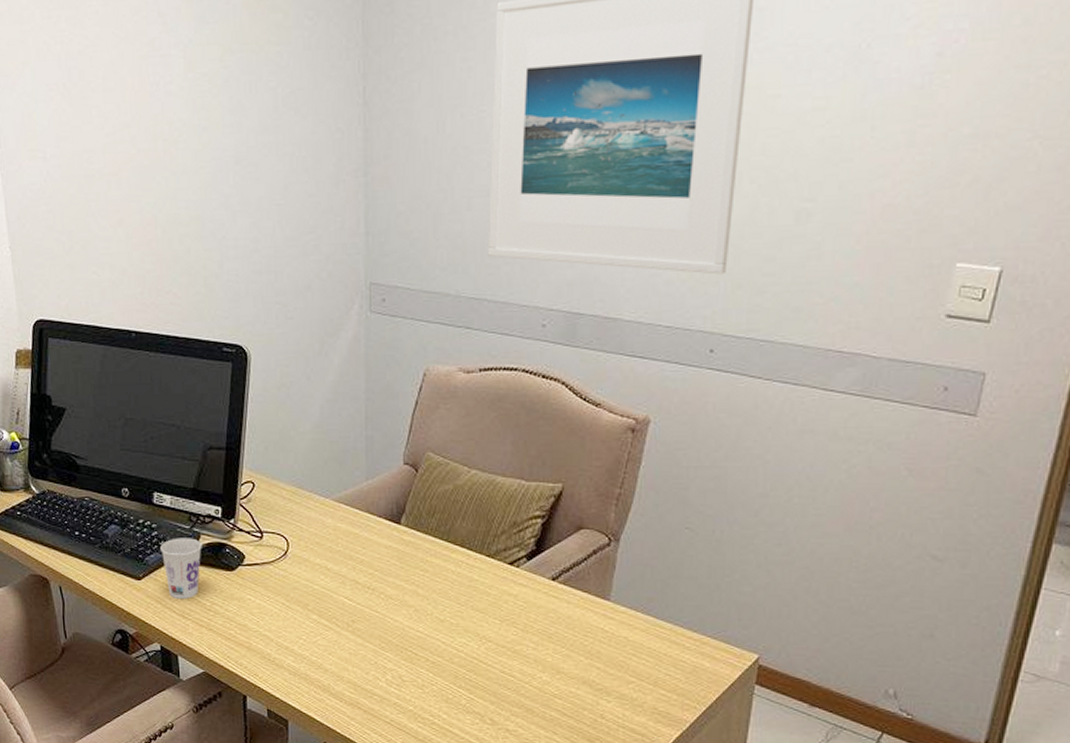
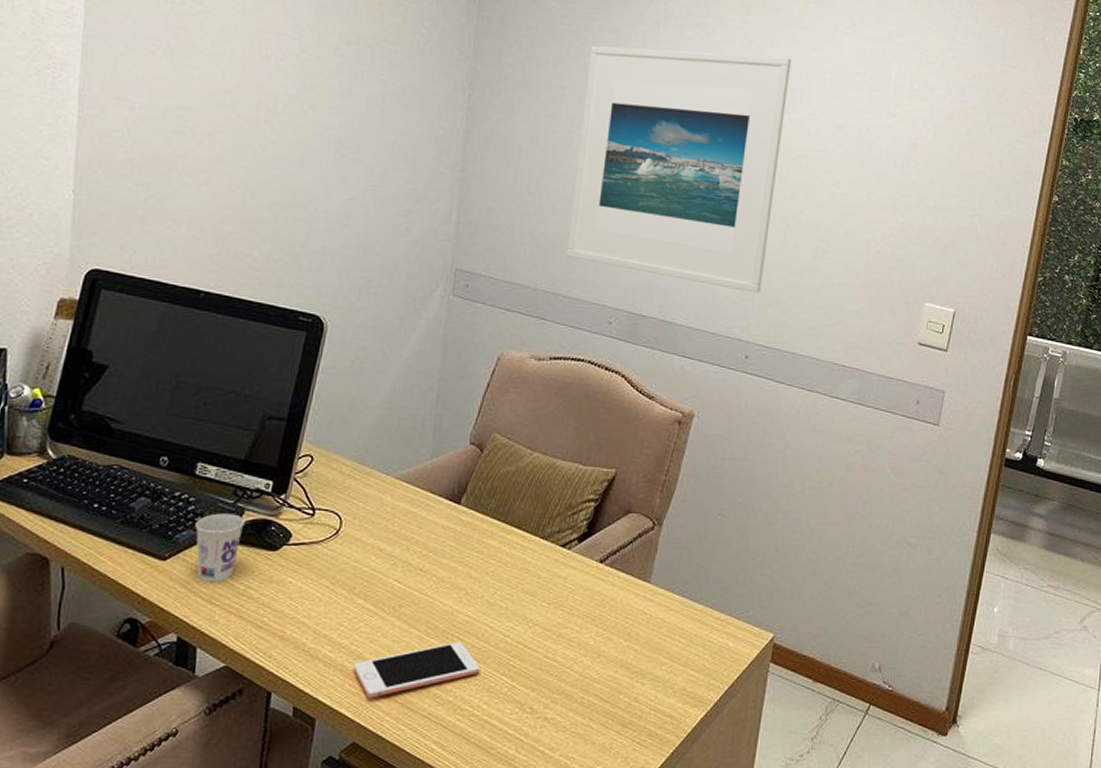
cell phone: none [316,655,437,705] -> present [353,641,480,698]

